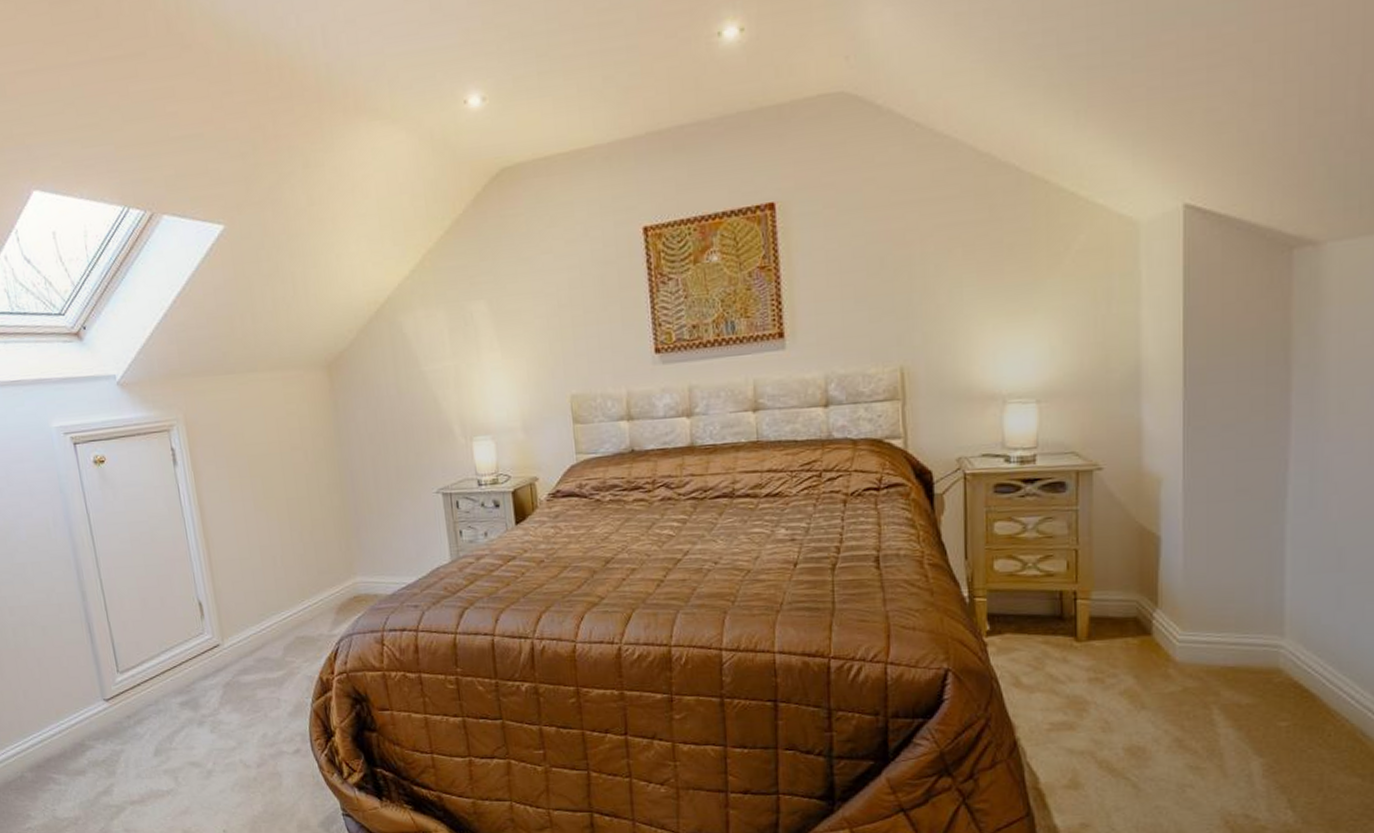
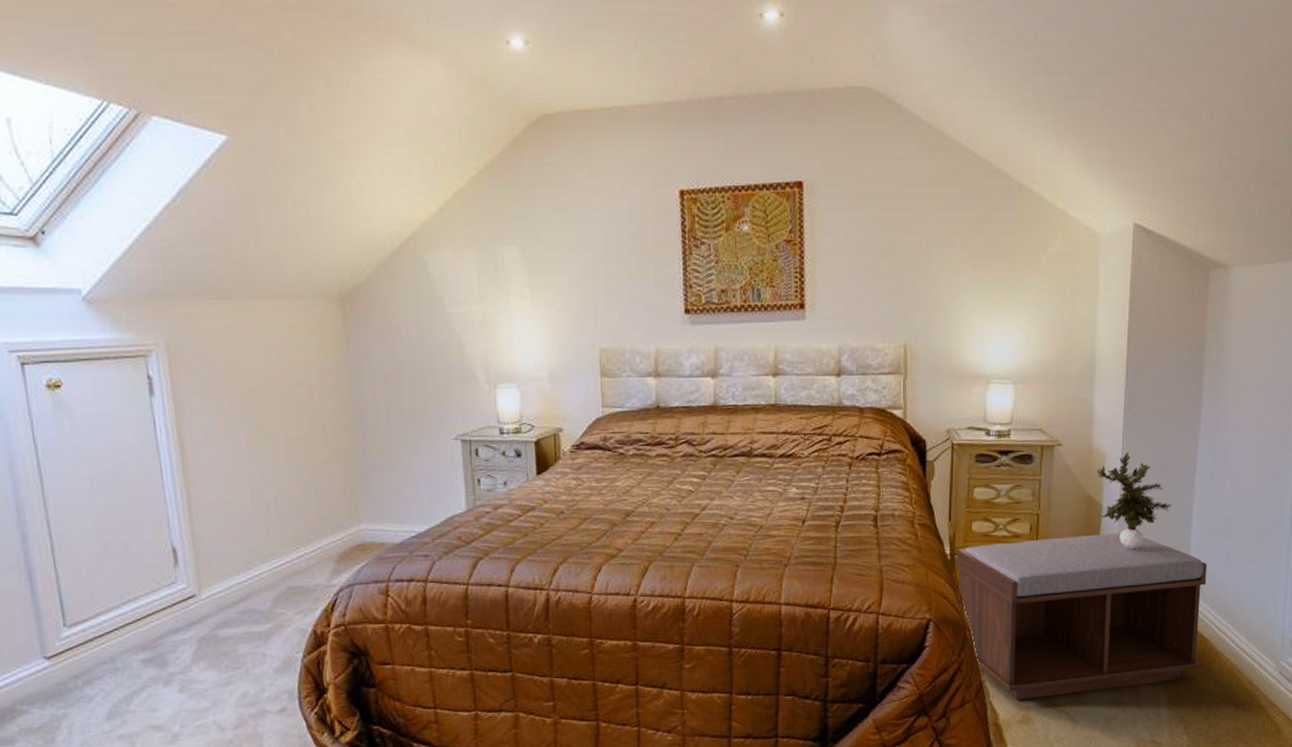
bench: none [976,569,1310,762] -> present [956,533,1208,700]
potted plant: none [1151,474,1255,587] -> present [1097,452,1172,549]

